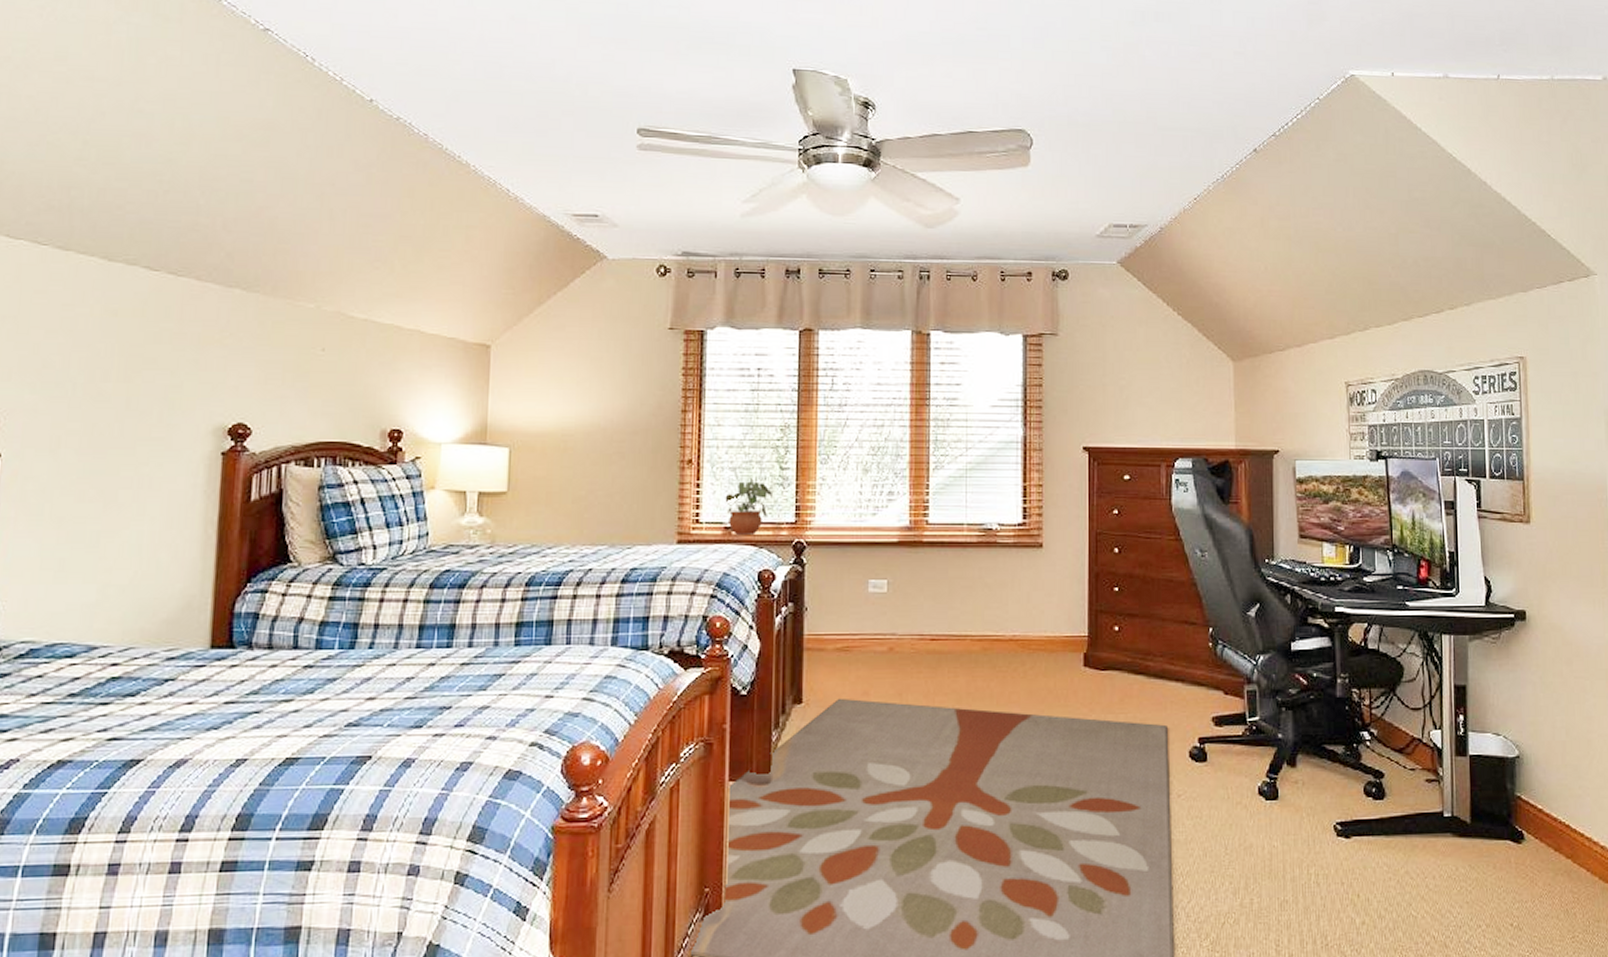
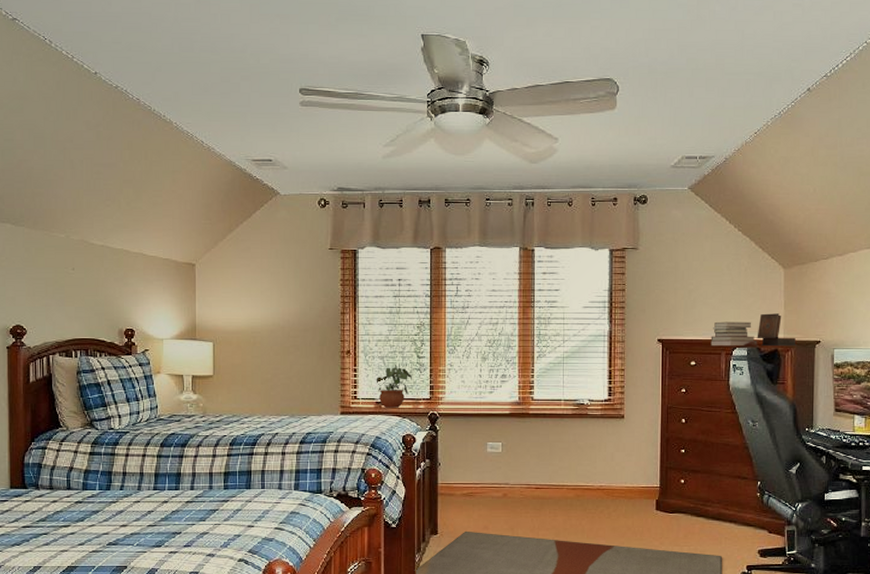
books: none [1147,425,1205,457] -> present [710,321,758,347]
decorative box: none [1203,416,1252,457] -> present [757,313,798,347]

